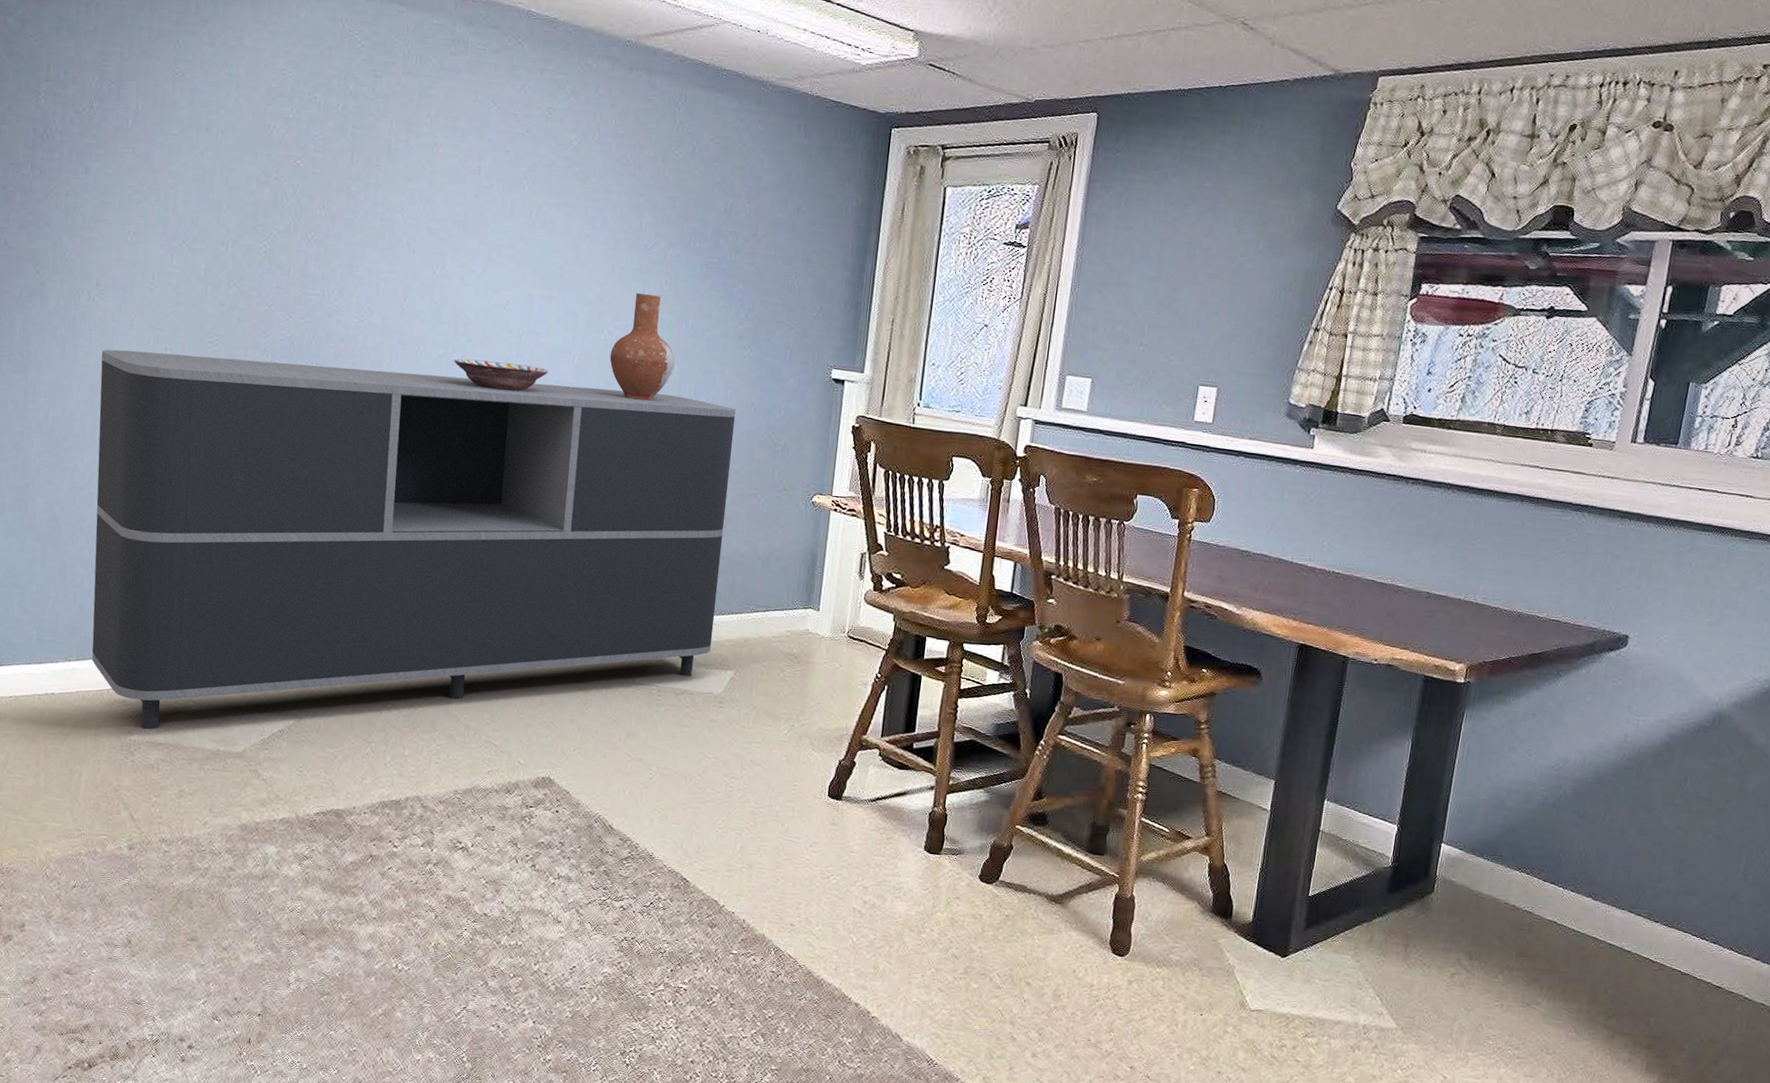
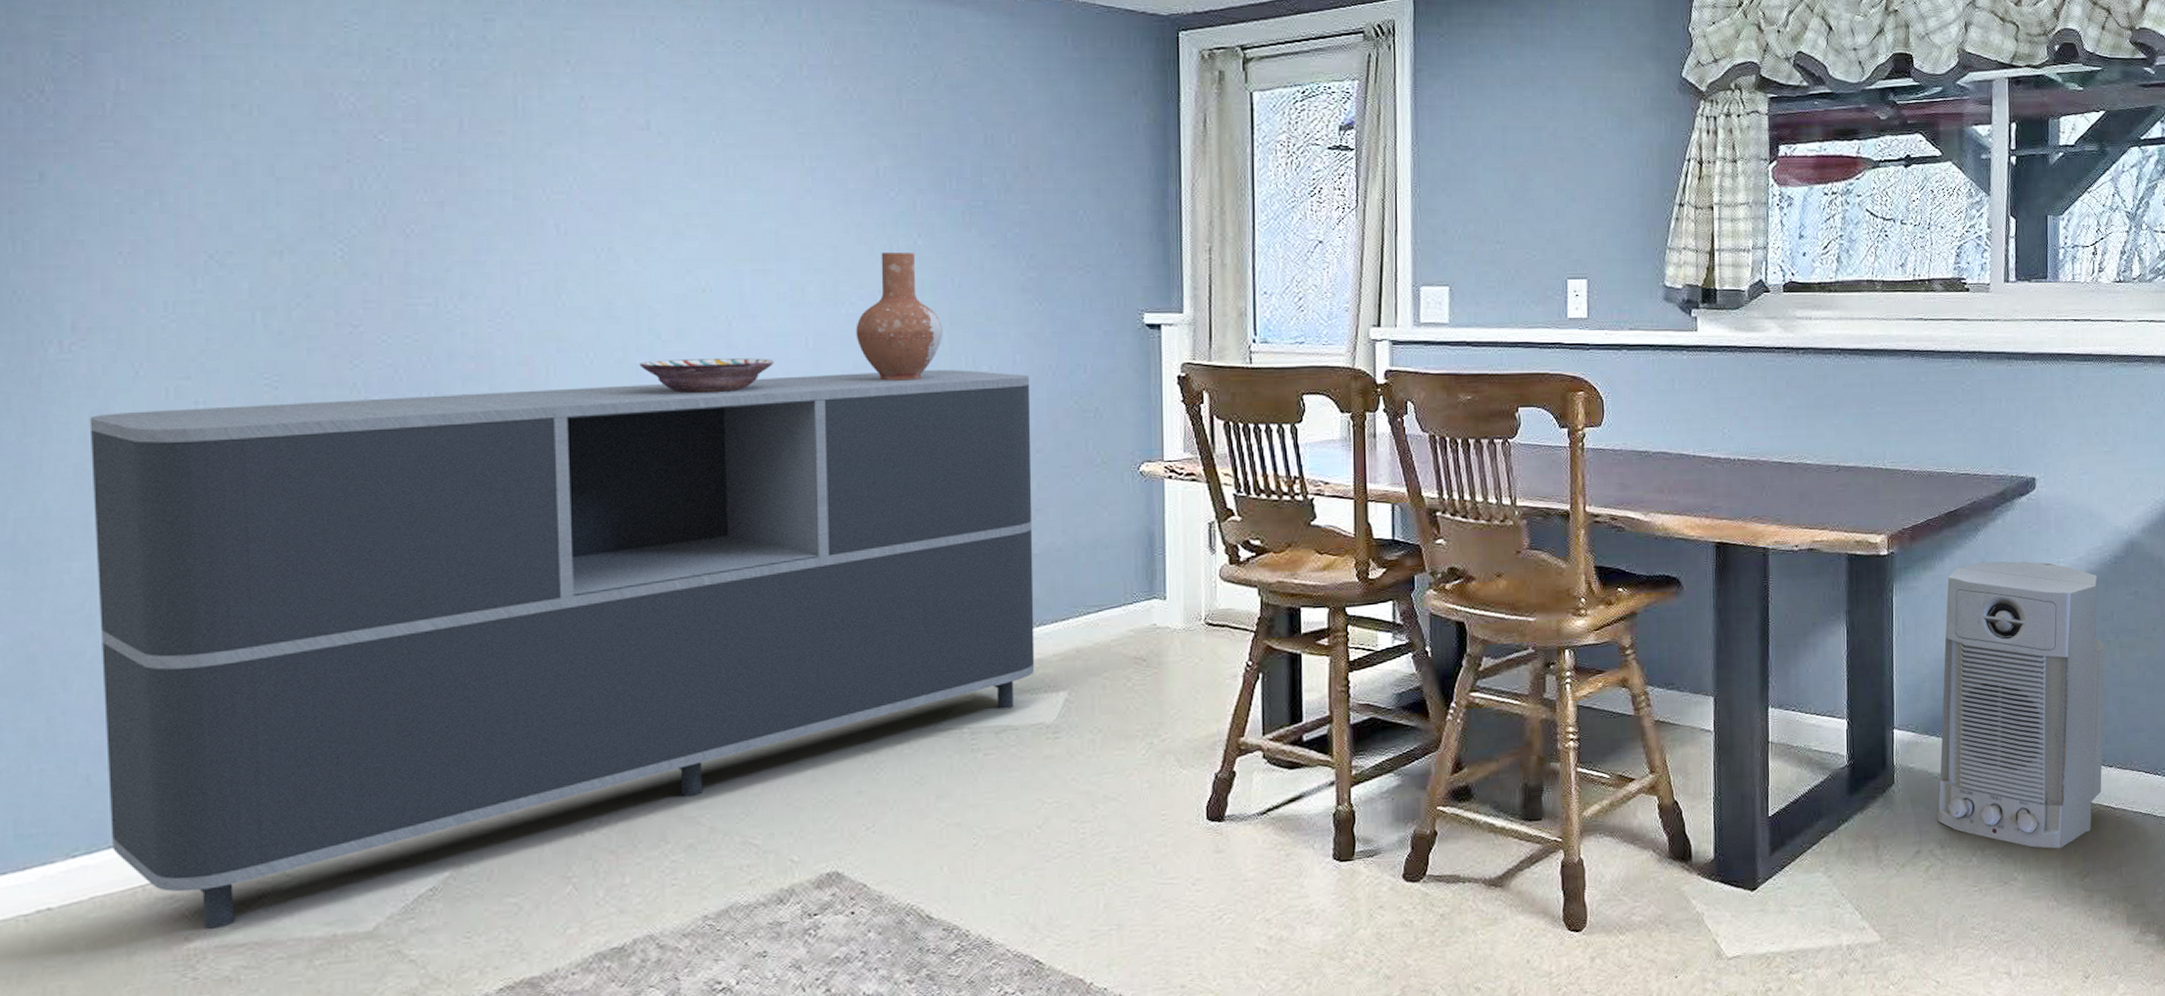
air purifier: none [1469,705,1677,986] -> present [1936,561,2105,849]

